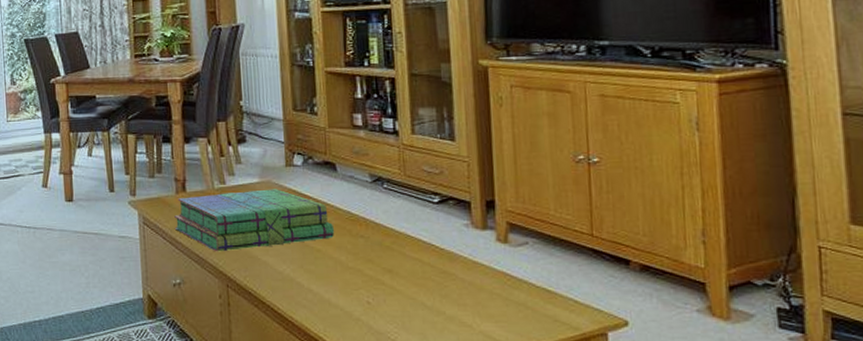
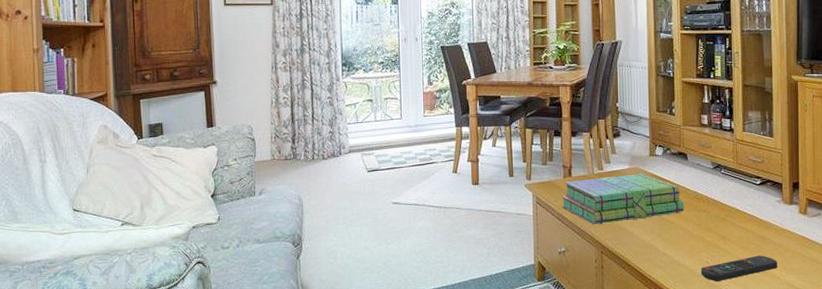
remote control: none [359,295,468,329] -> present [700,255,778,282]

